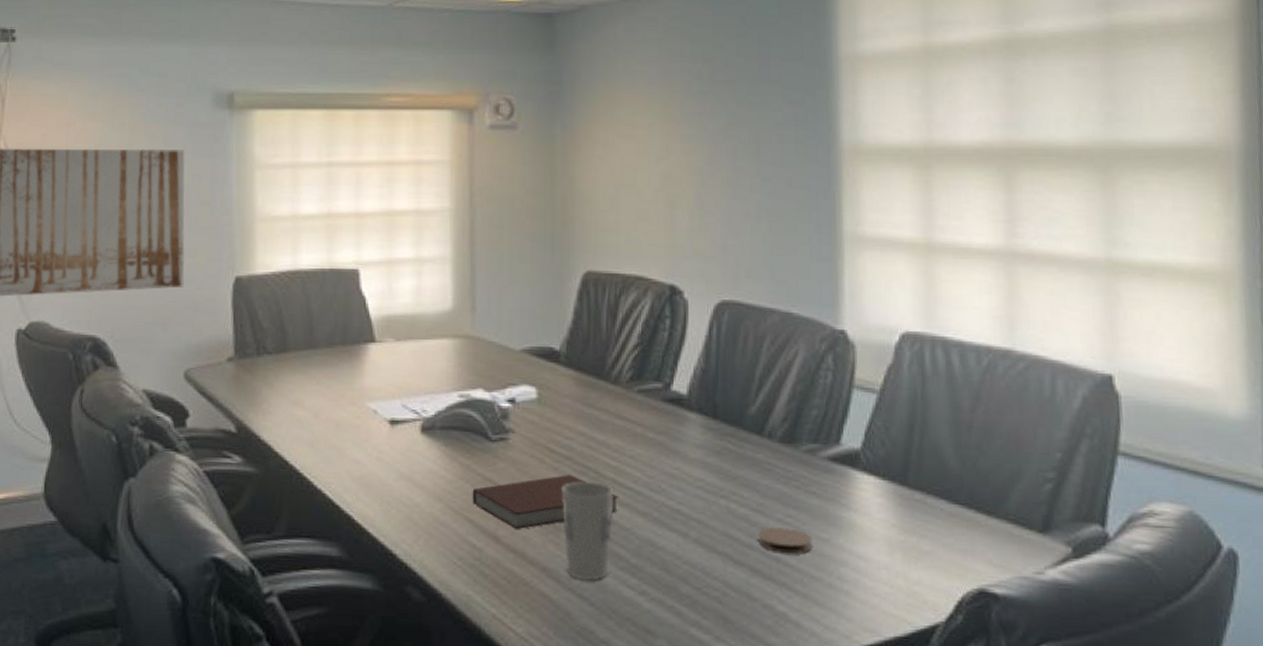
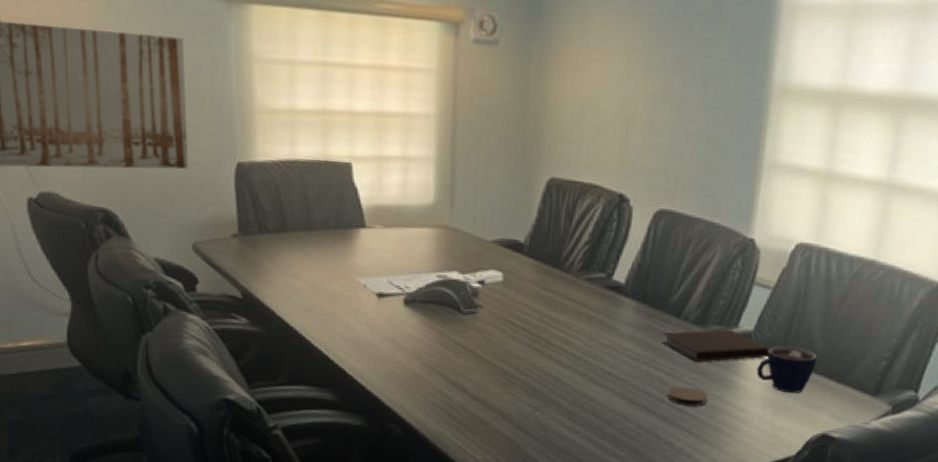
notebook: present [472,475,619,529] -> none [445,342,564,383]
cup: present [561,481,613,581] -> none [517,348,560,422]
notebook: none [741,448,886,493] -> present [661,329,769,362]
cup: none [873,467,955,533] -> present [756,346,817,394]

